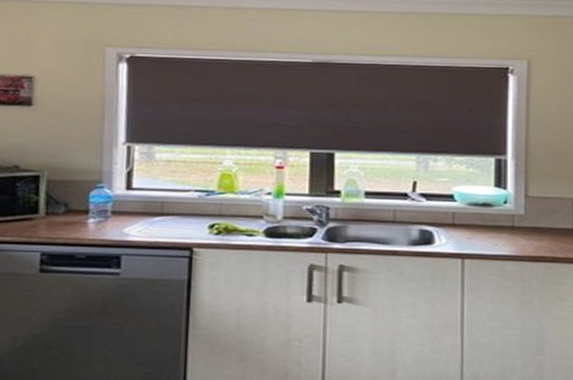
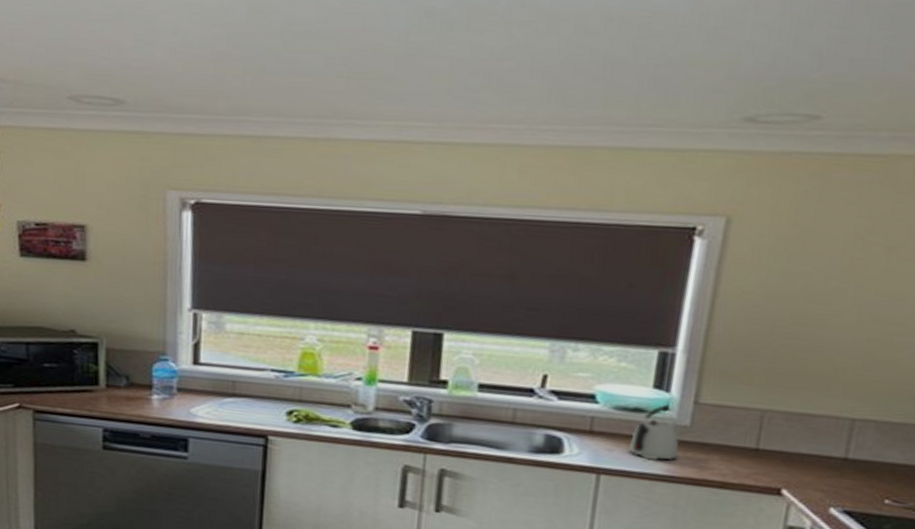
kettle: none [483,200,519,244] -> present [629,405,680,461]

